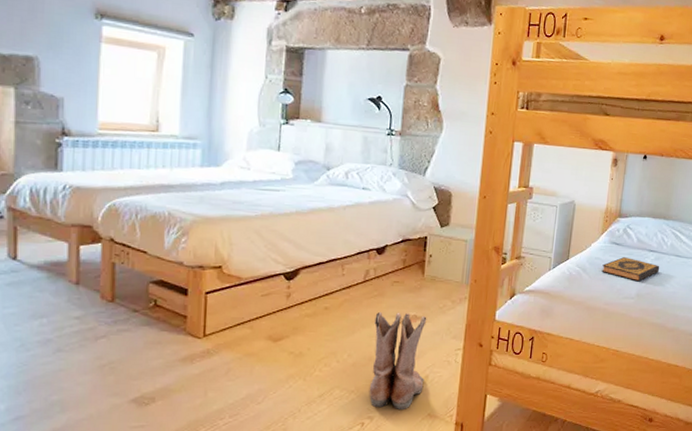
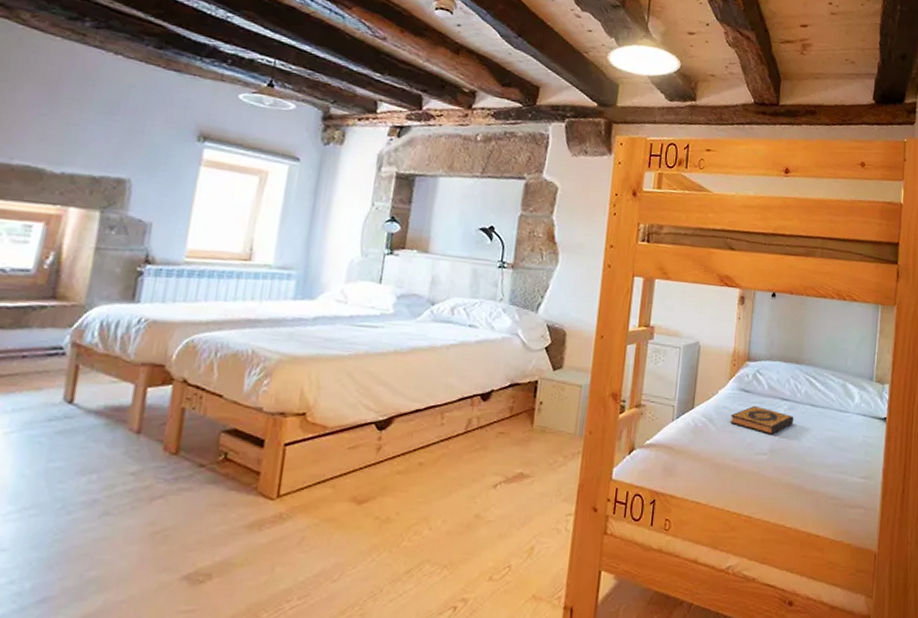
boots: present [369,311,427,409] -> none [464,468,535,589]

